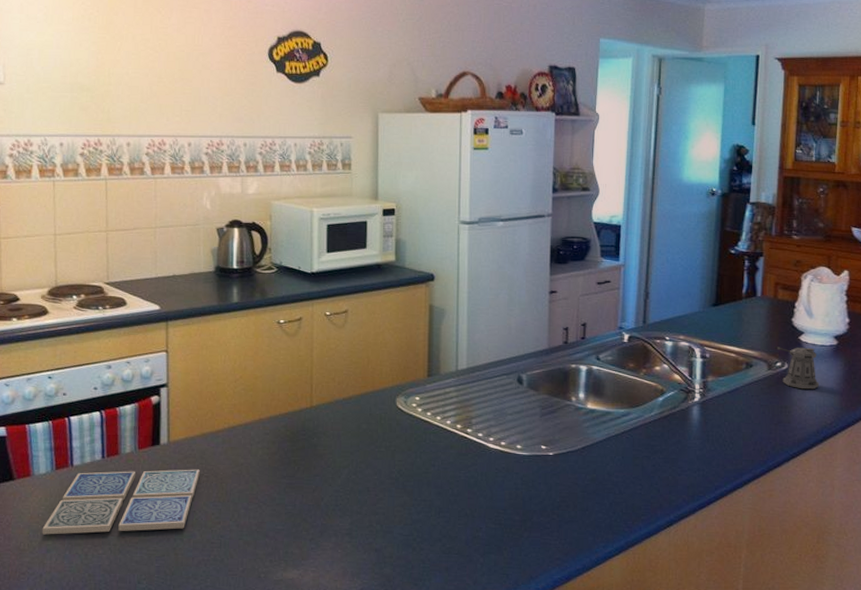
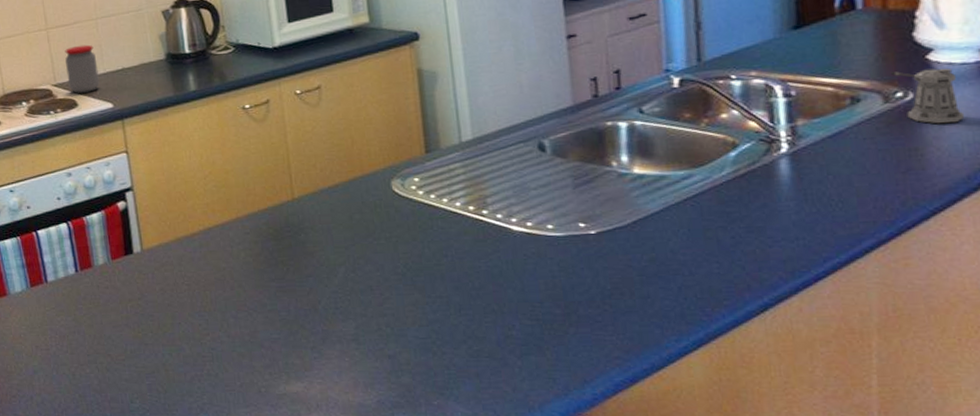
drink coaster: present [42,469,200,535] -> none [26,277,180,356]
jar: none [119,249,151,294] -> present [65,44,99,94]

